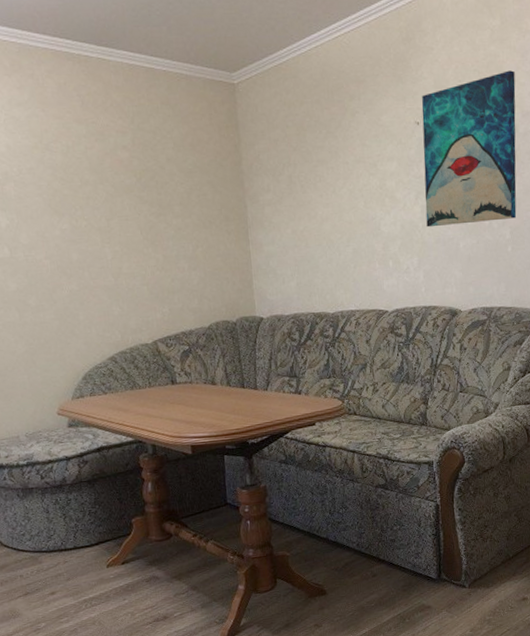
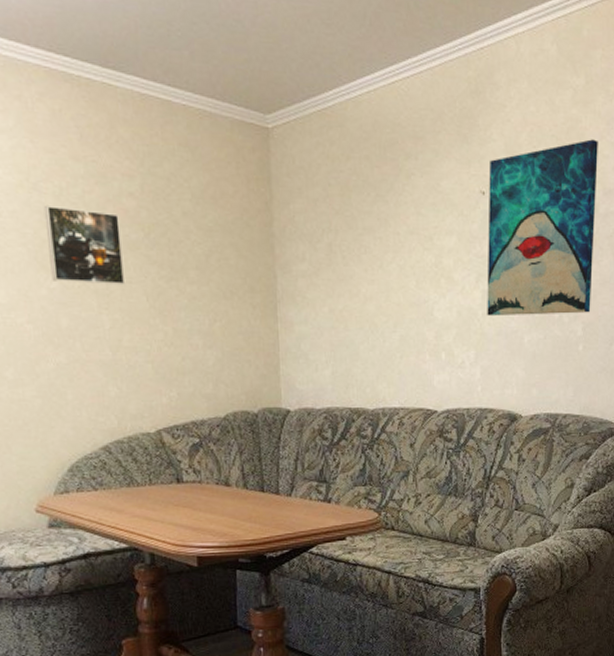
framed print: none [54,161,123,224] -> present [43,204,126,285]

